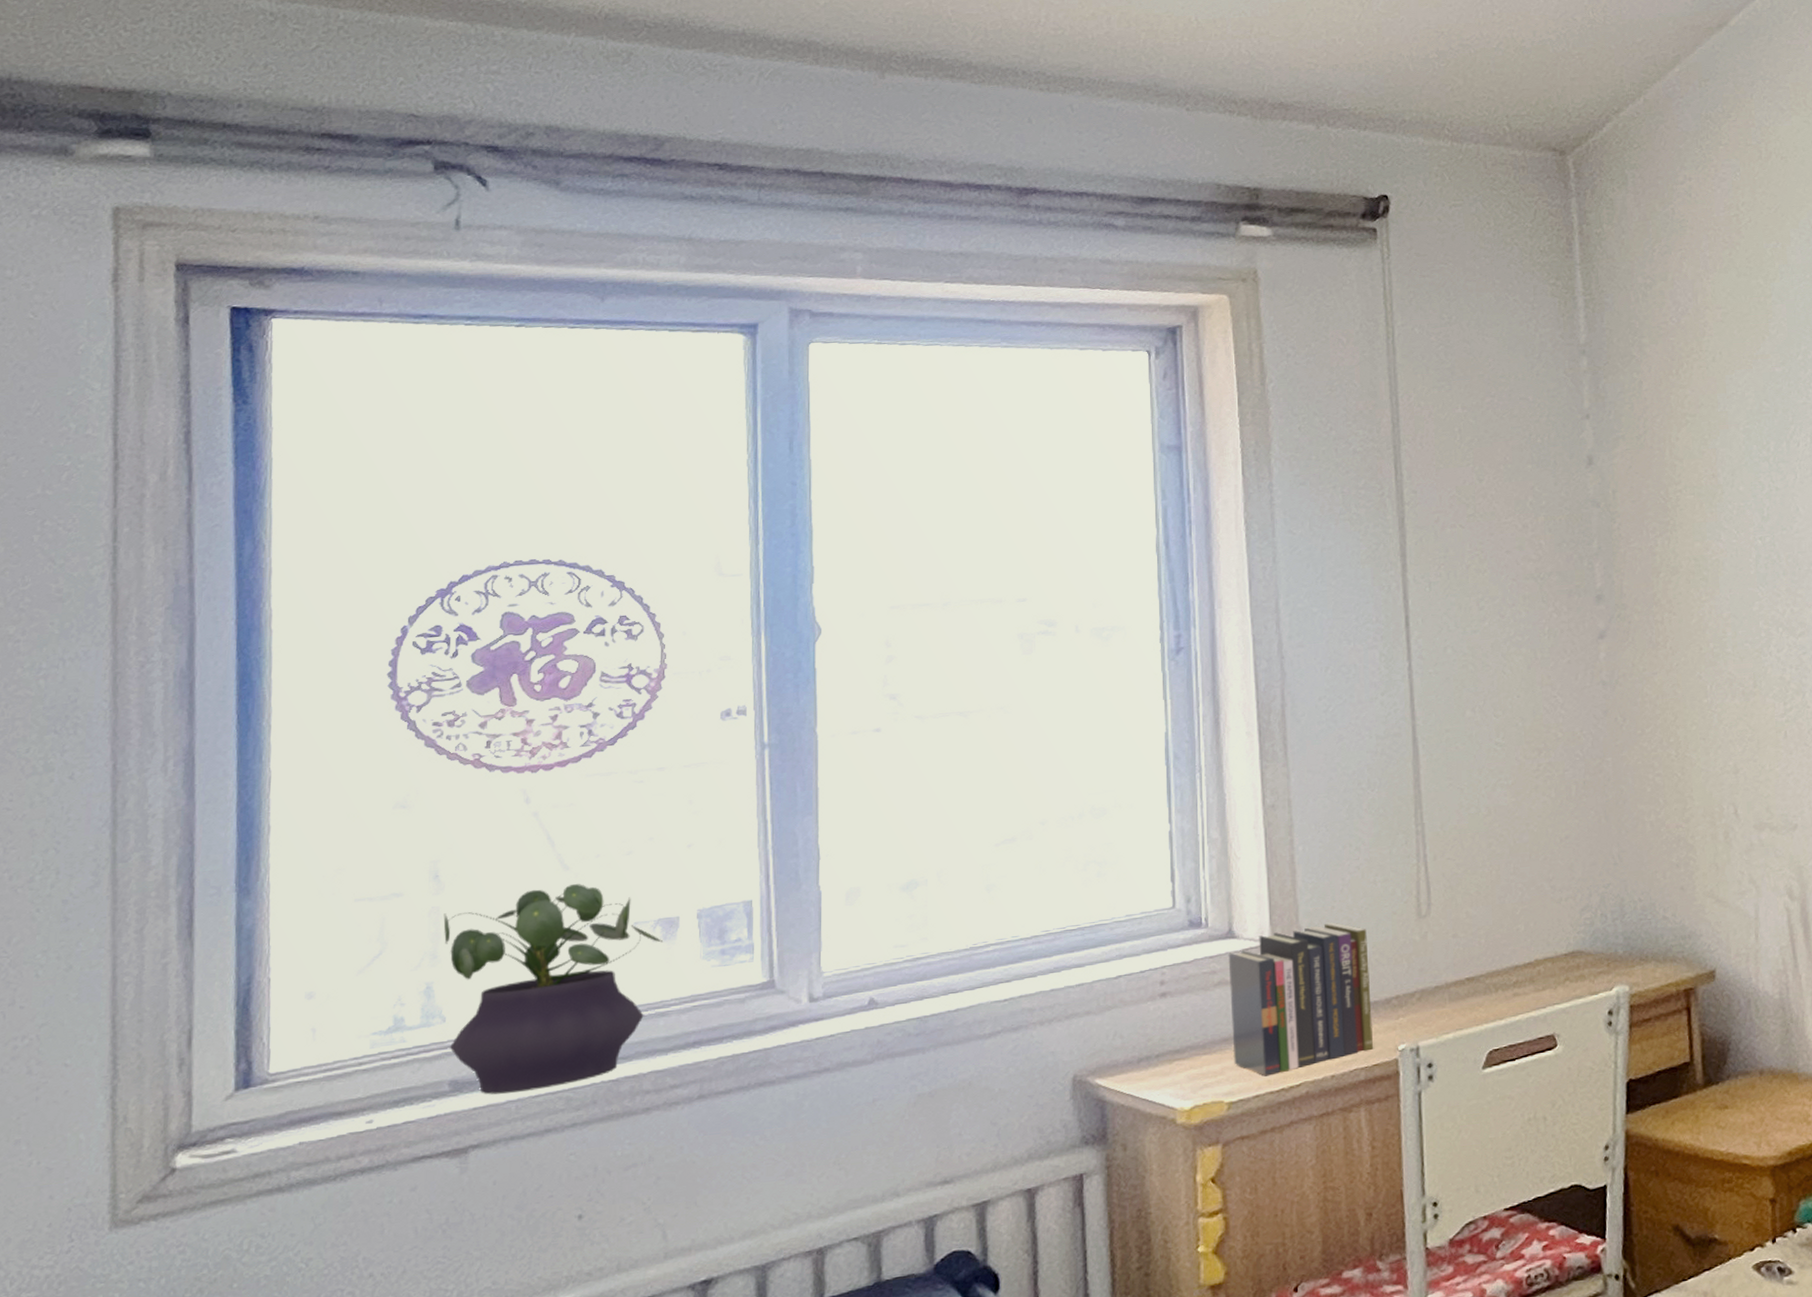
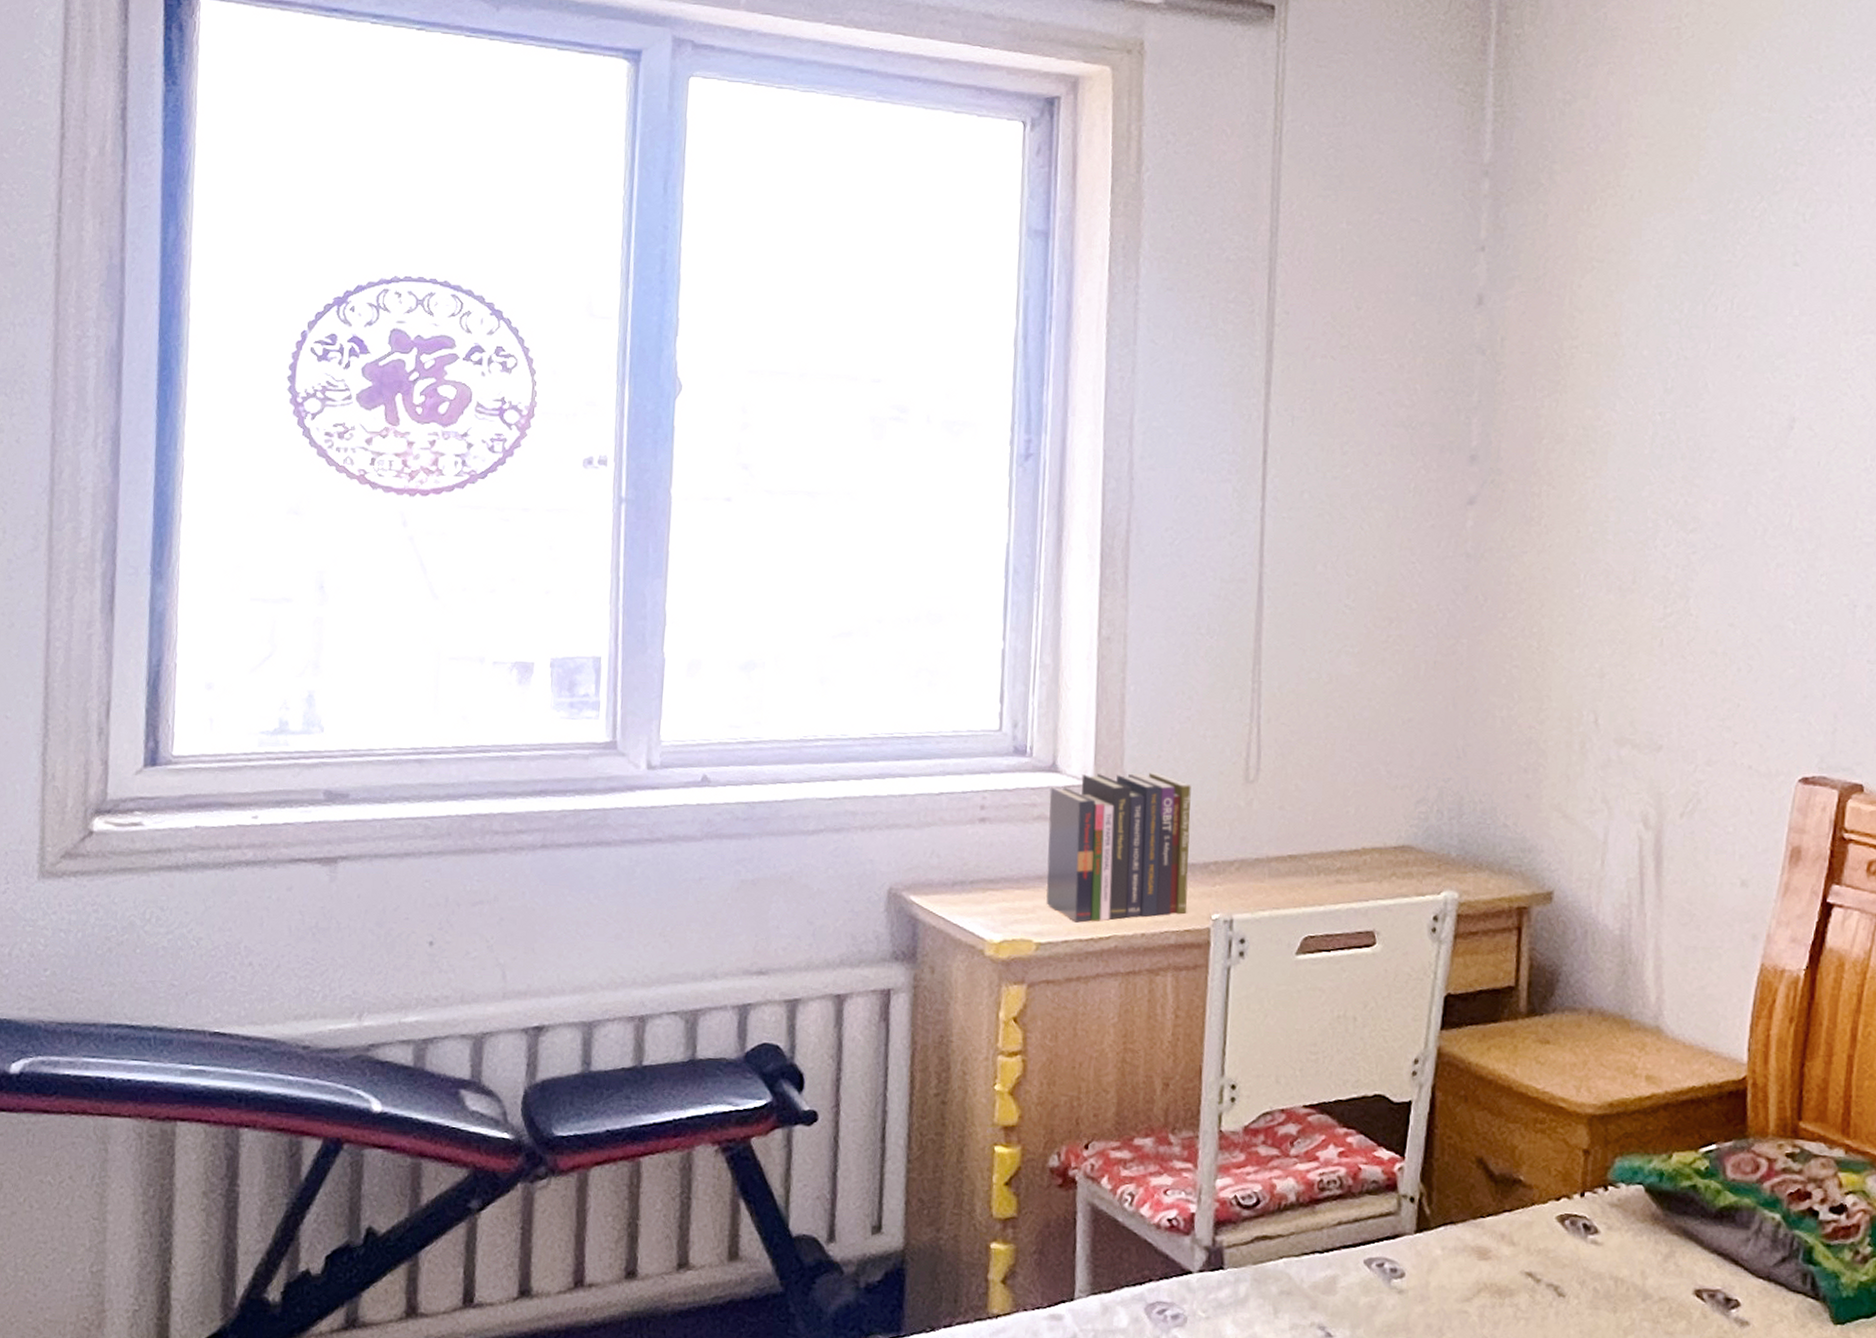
potted plant: present [443,884,662,1095] -> none [326,614,518,813]

